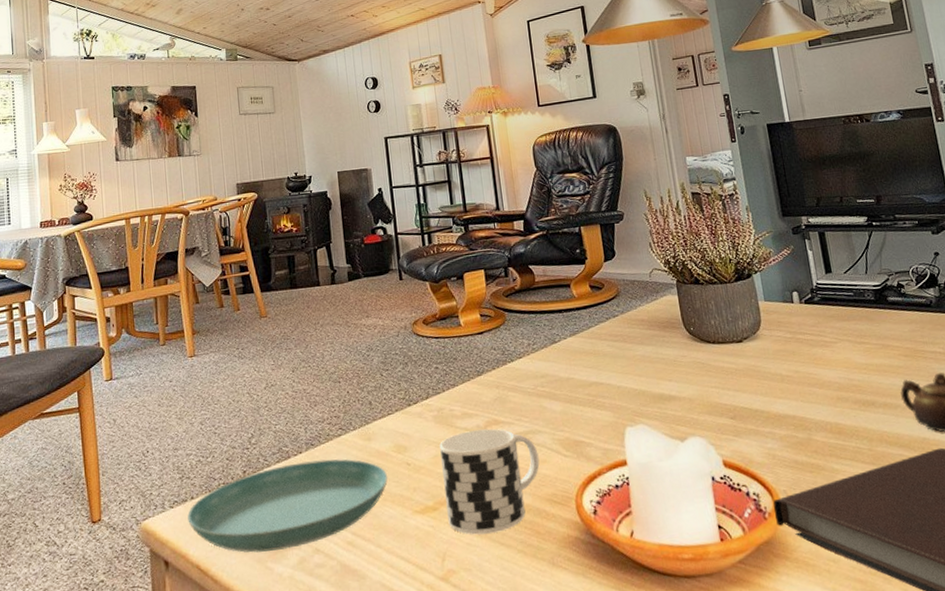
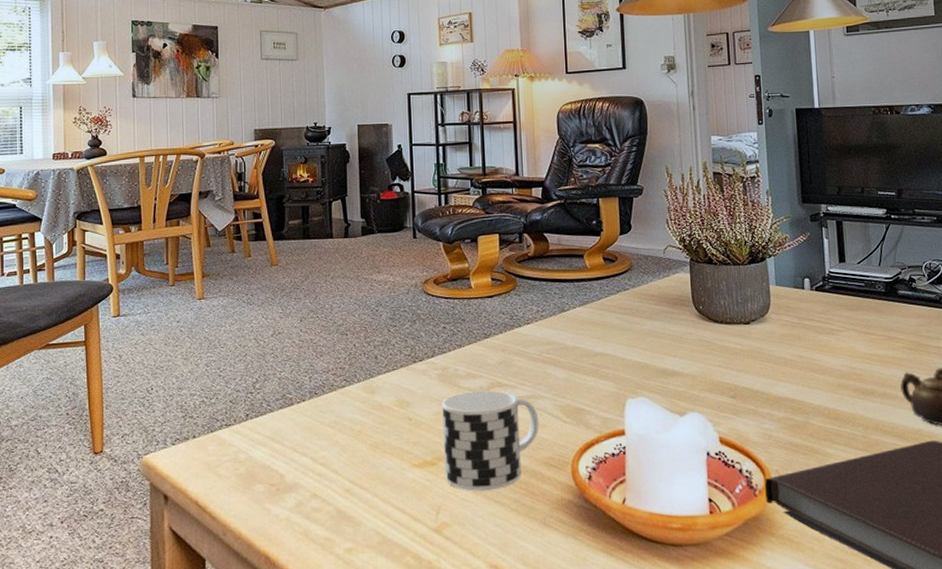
saucer: present [187,458,388,553] -> none [189,409,388,493]

